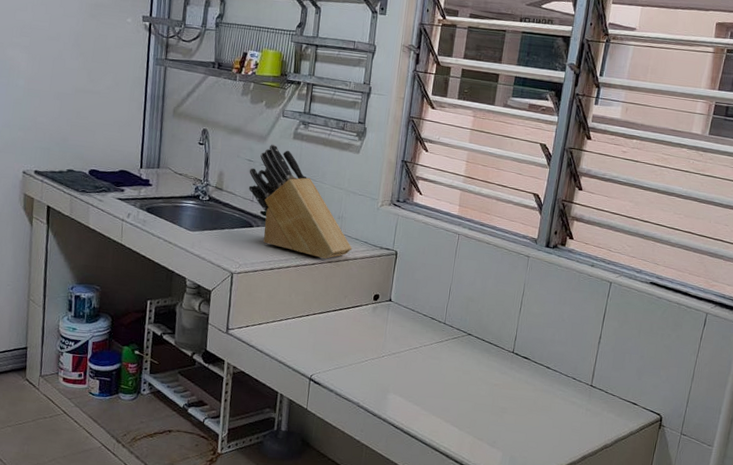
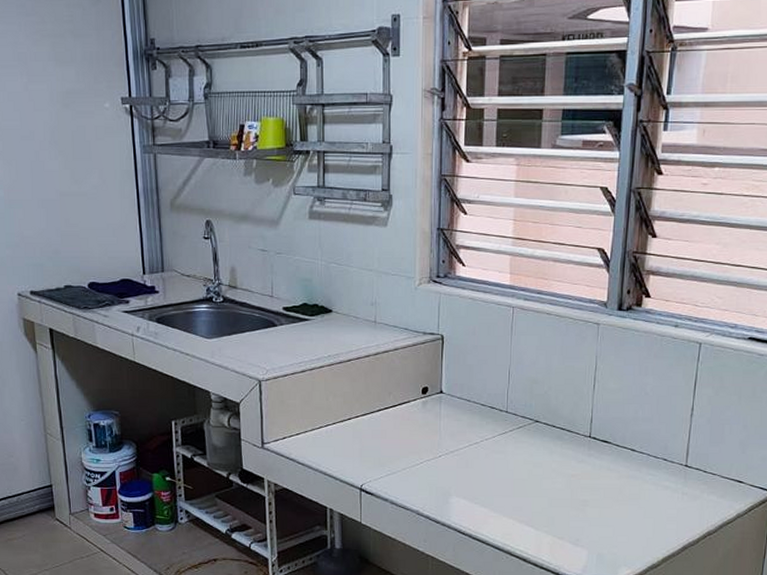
knife block: present [249,144,352,260] -> none [264,228,391,354]

